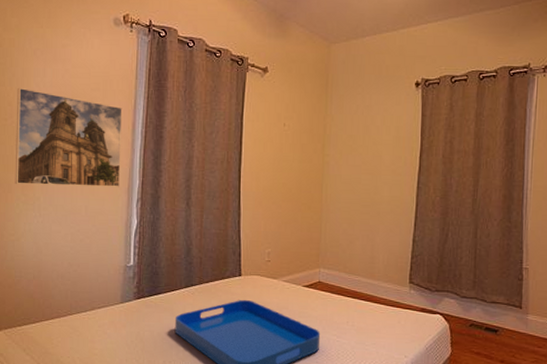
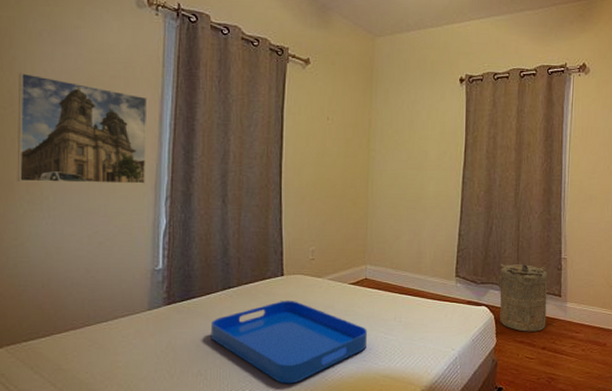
laundry hamper: none [453,271,508,344] -> present [498,263,548,332]

